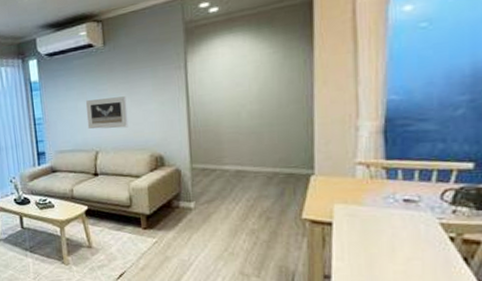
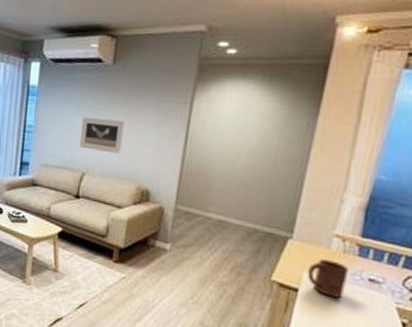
cup: none [337,188,380,224] -> present [307,259,349,298]

